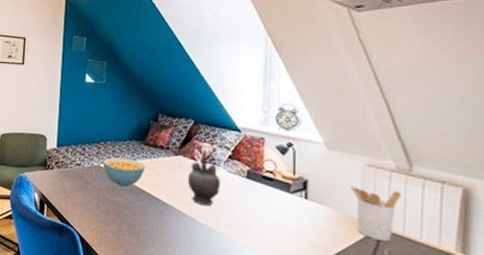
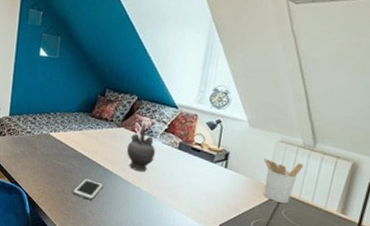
cereal bowl: present [103,157,145,187] -> none [51,127,90,154]
cell phone: none [130,215,165,242] -> present [72,178,104,201]

